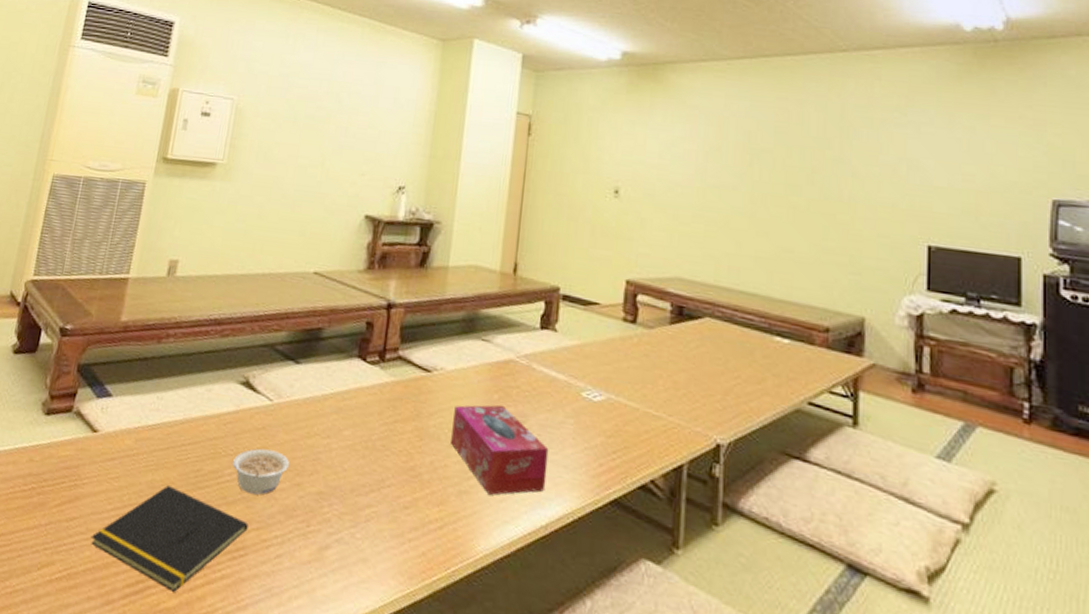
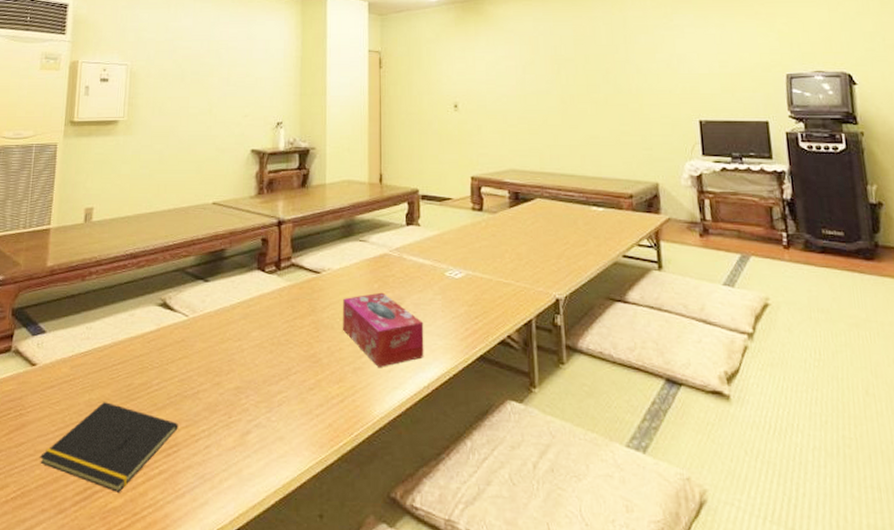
legume: present [232,448,289,495] -> none [158,358,208,398]

